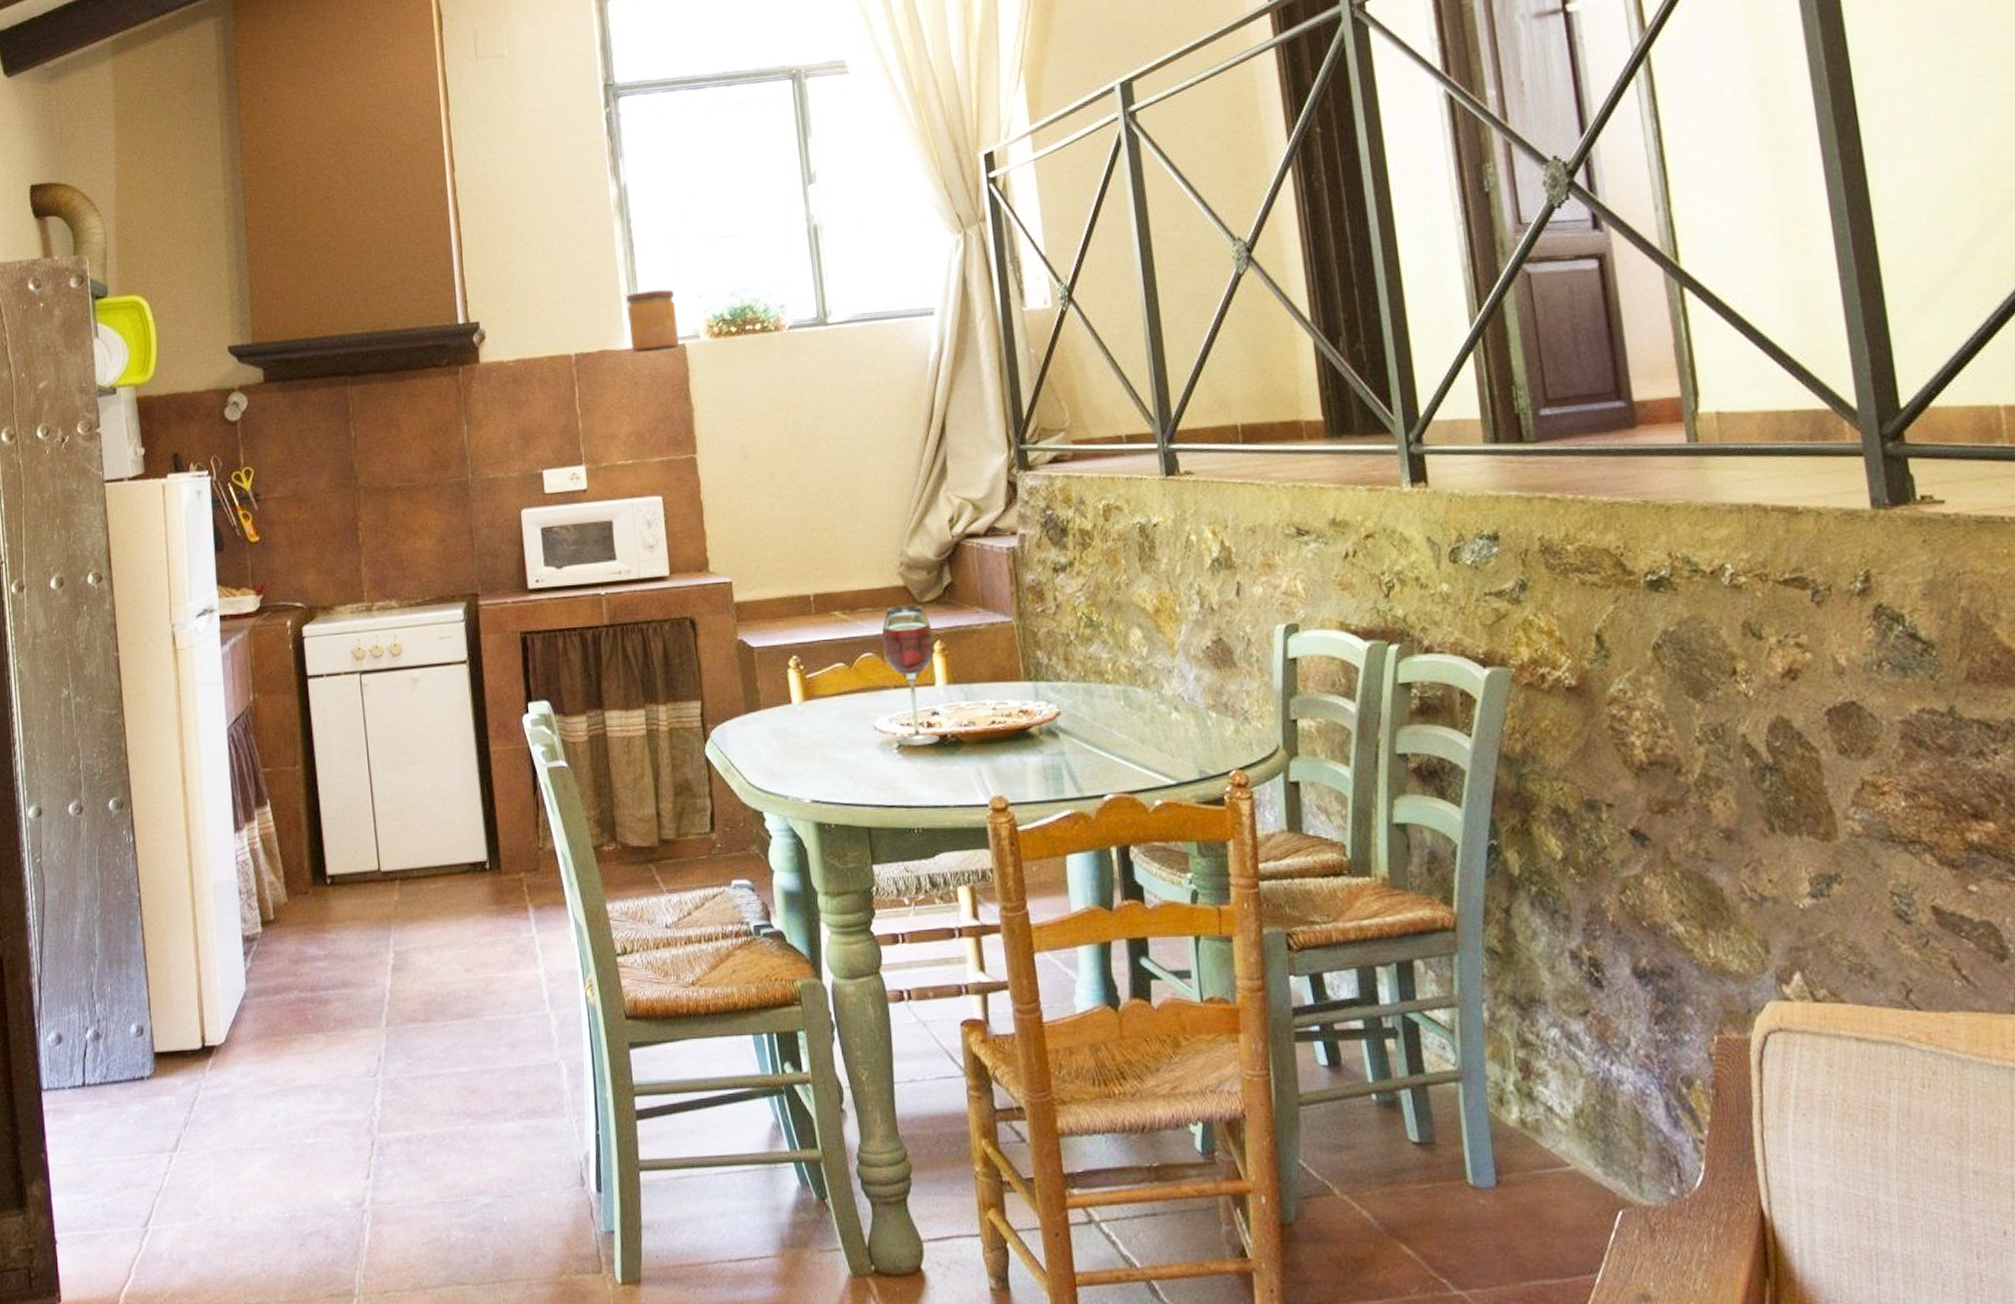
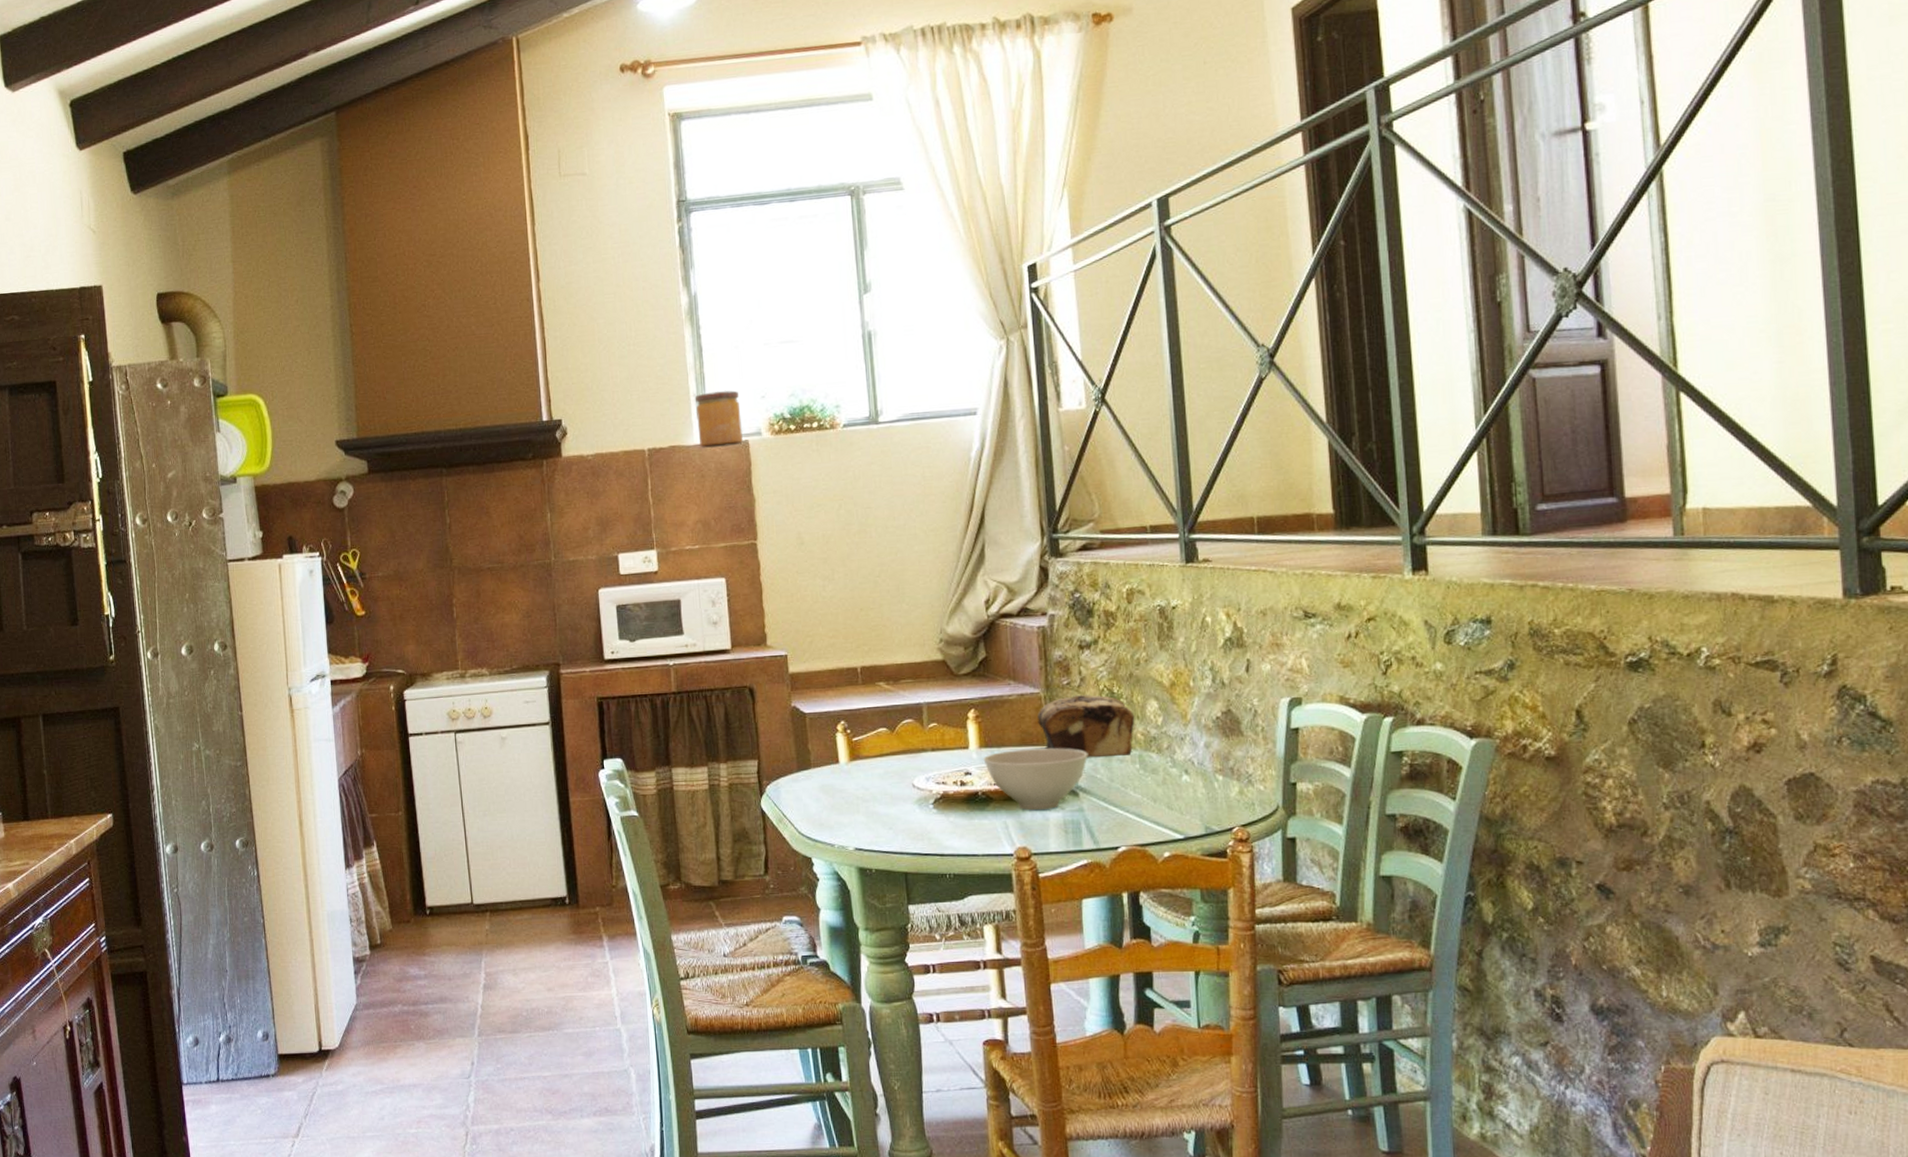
wineglass: present [881,605,940,746] -> none [921,677,971,802]
bowl: none [951,683,1068,754] -> present [983,748,1088,810]
bread loaf: none [1010,622,1118,695] -> present [1037,694,1135,758]

